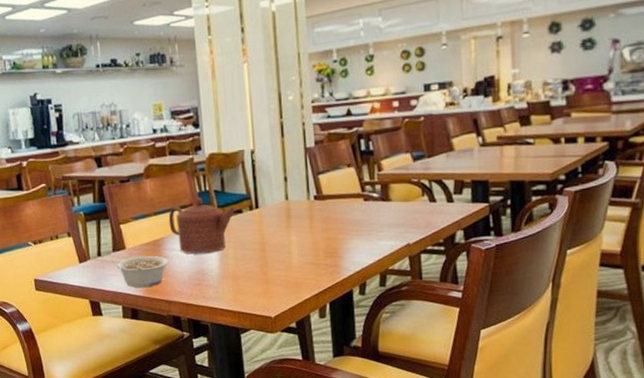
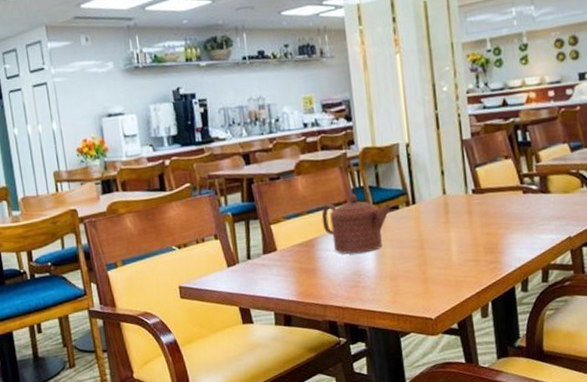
legume: present [116,255,169,288] -> none [267,257,323,292]

